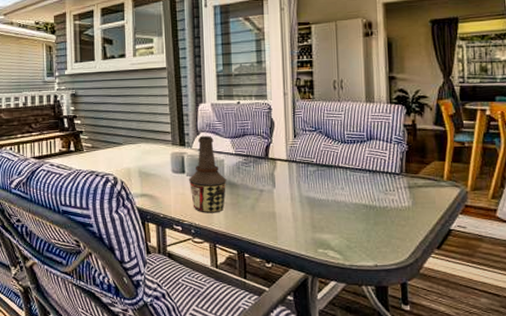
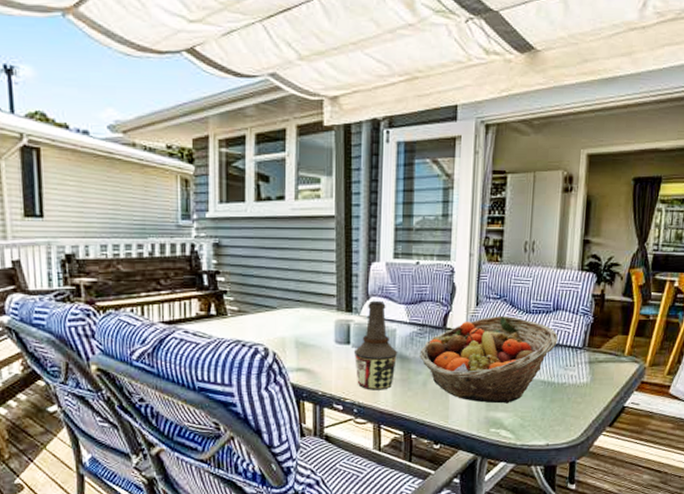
fruit basket: none [246,145,375,226] -> present [419,315,558,404]

